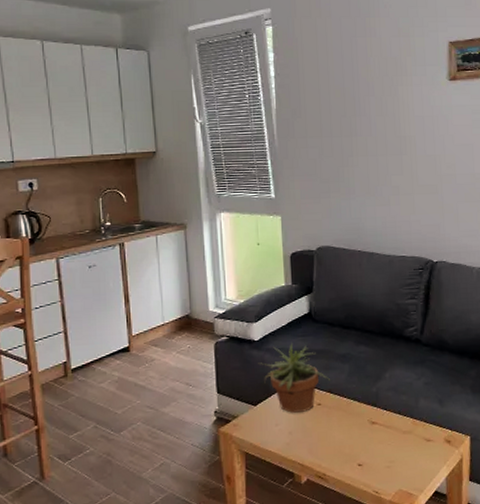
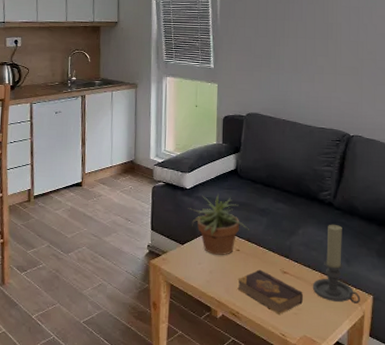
book: none [321,423,395,470] -> present [237,269,303,314]
candle holder: none [404,362,458,448] -> present [312,224,361,303]

